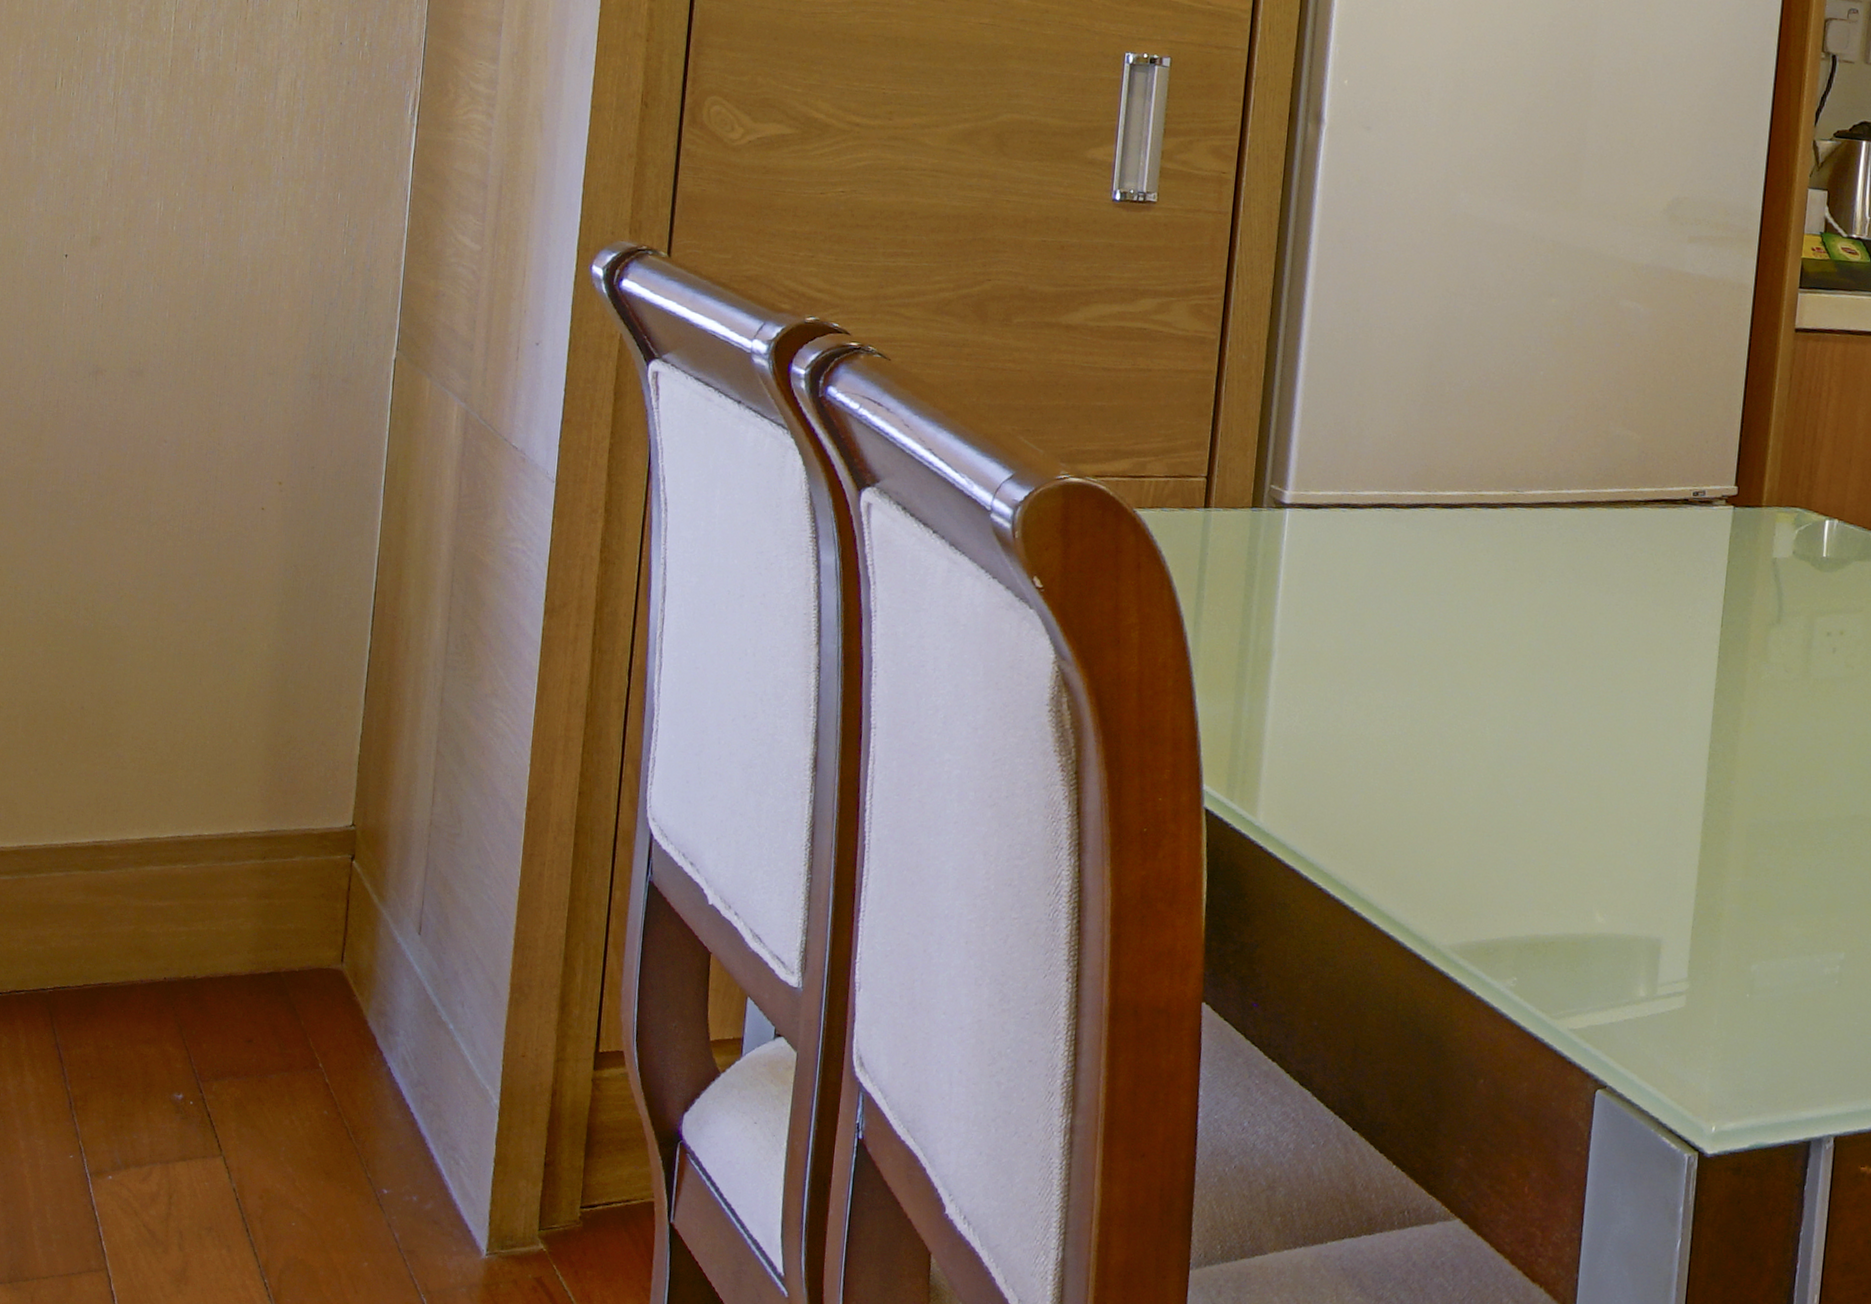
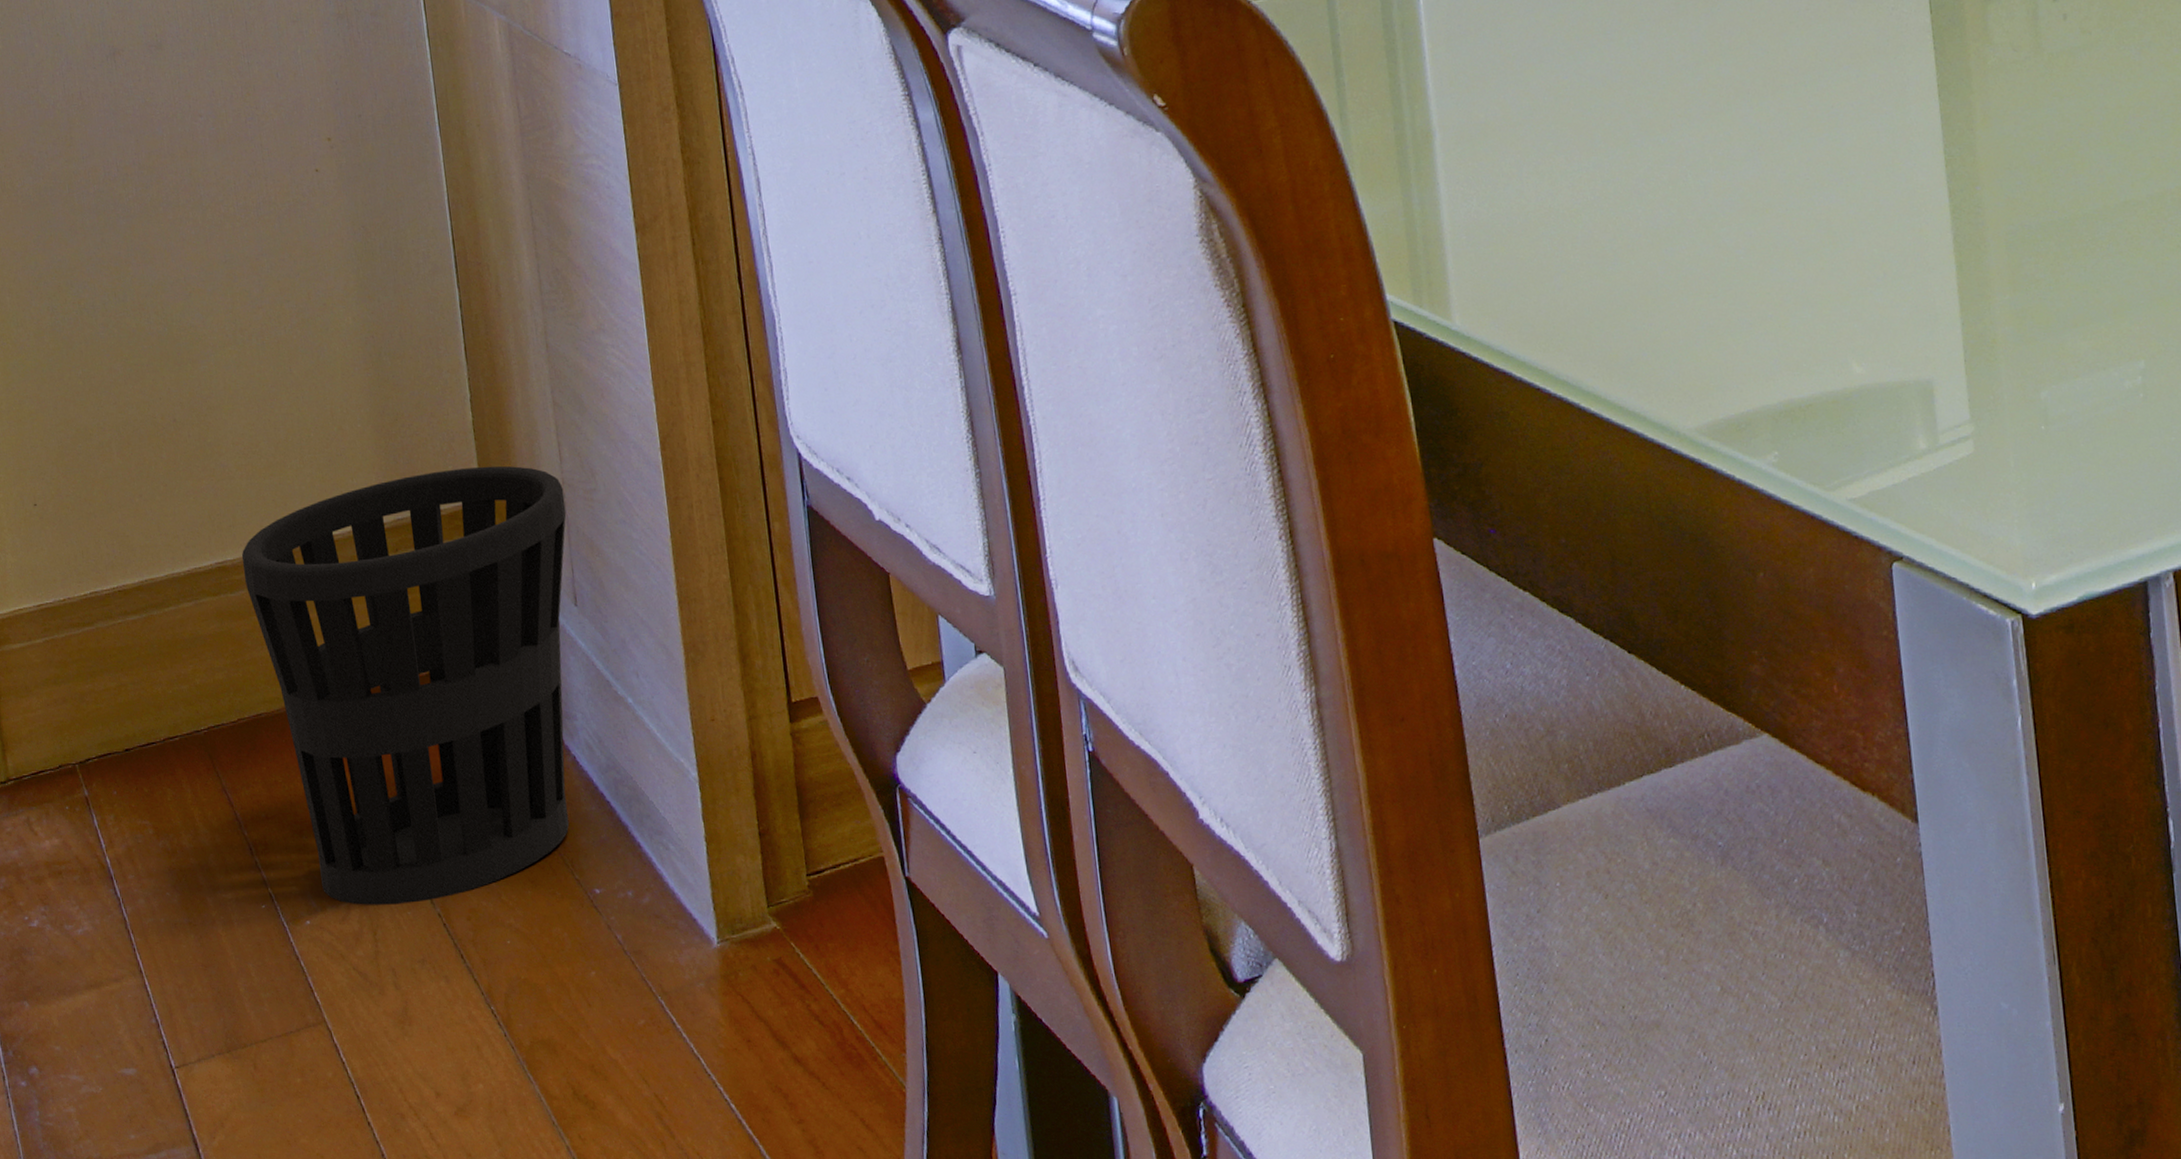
wastebasket: none [117,794,430,1176] -> present [241,465,570,905]

